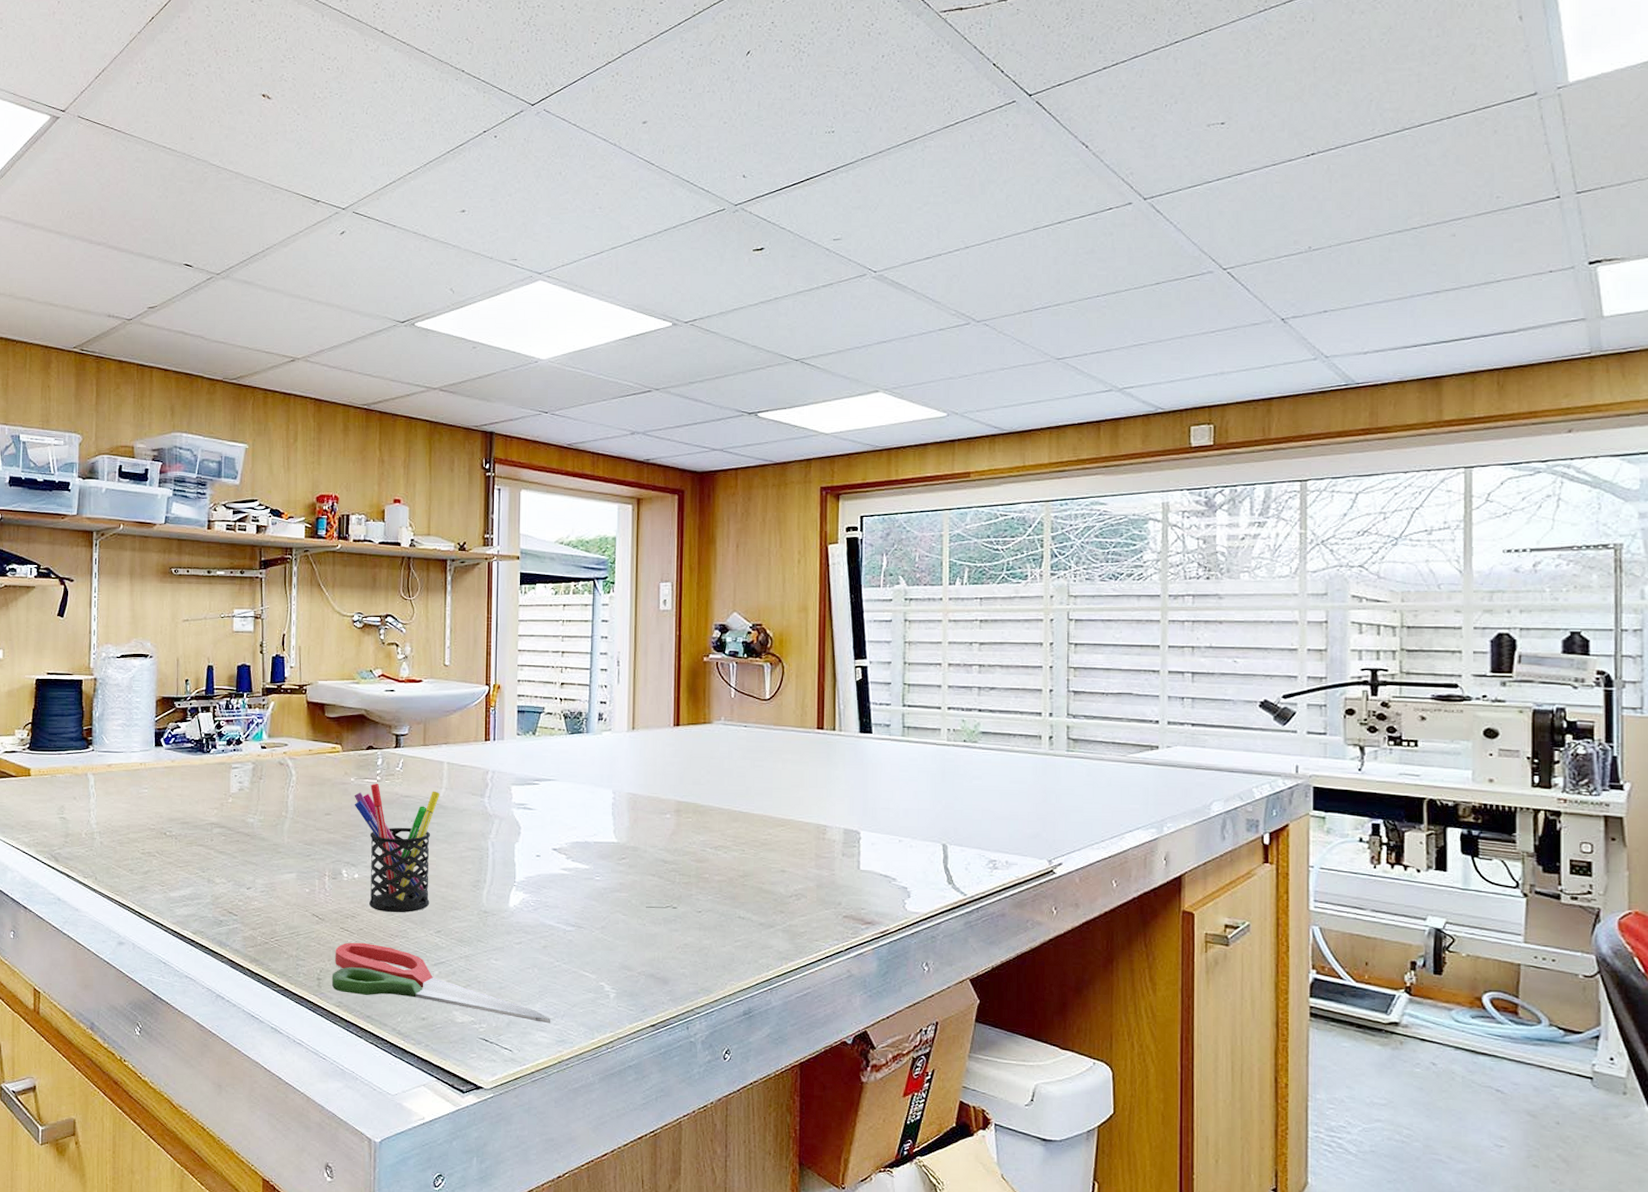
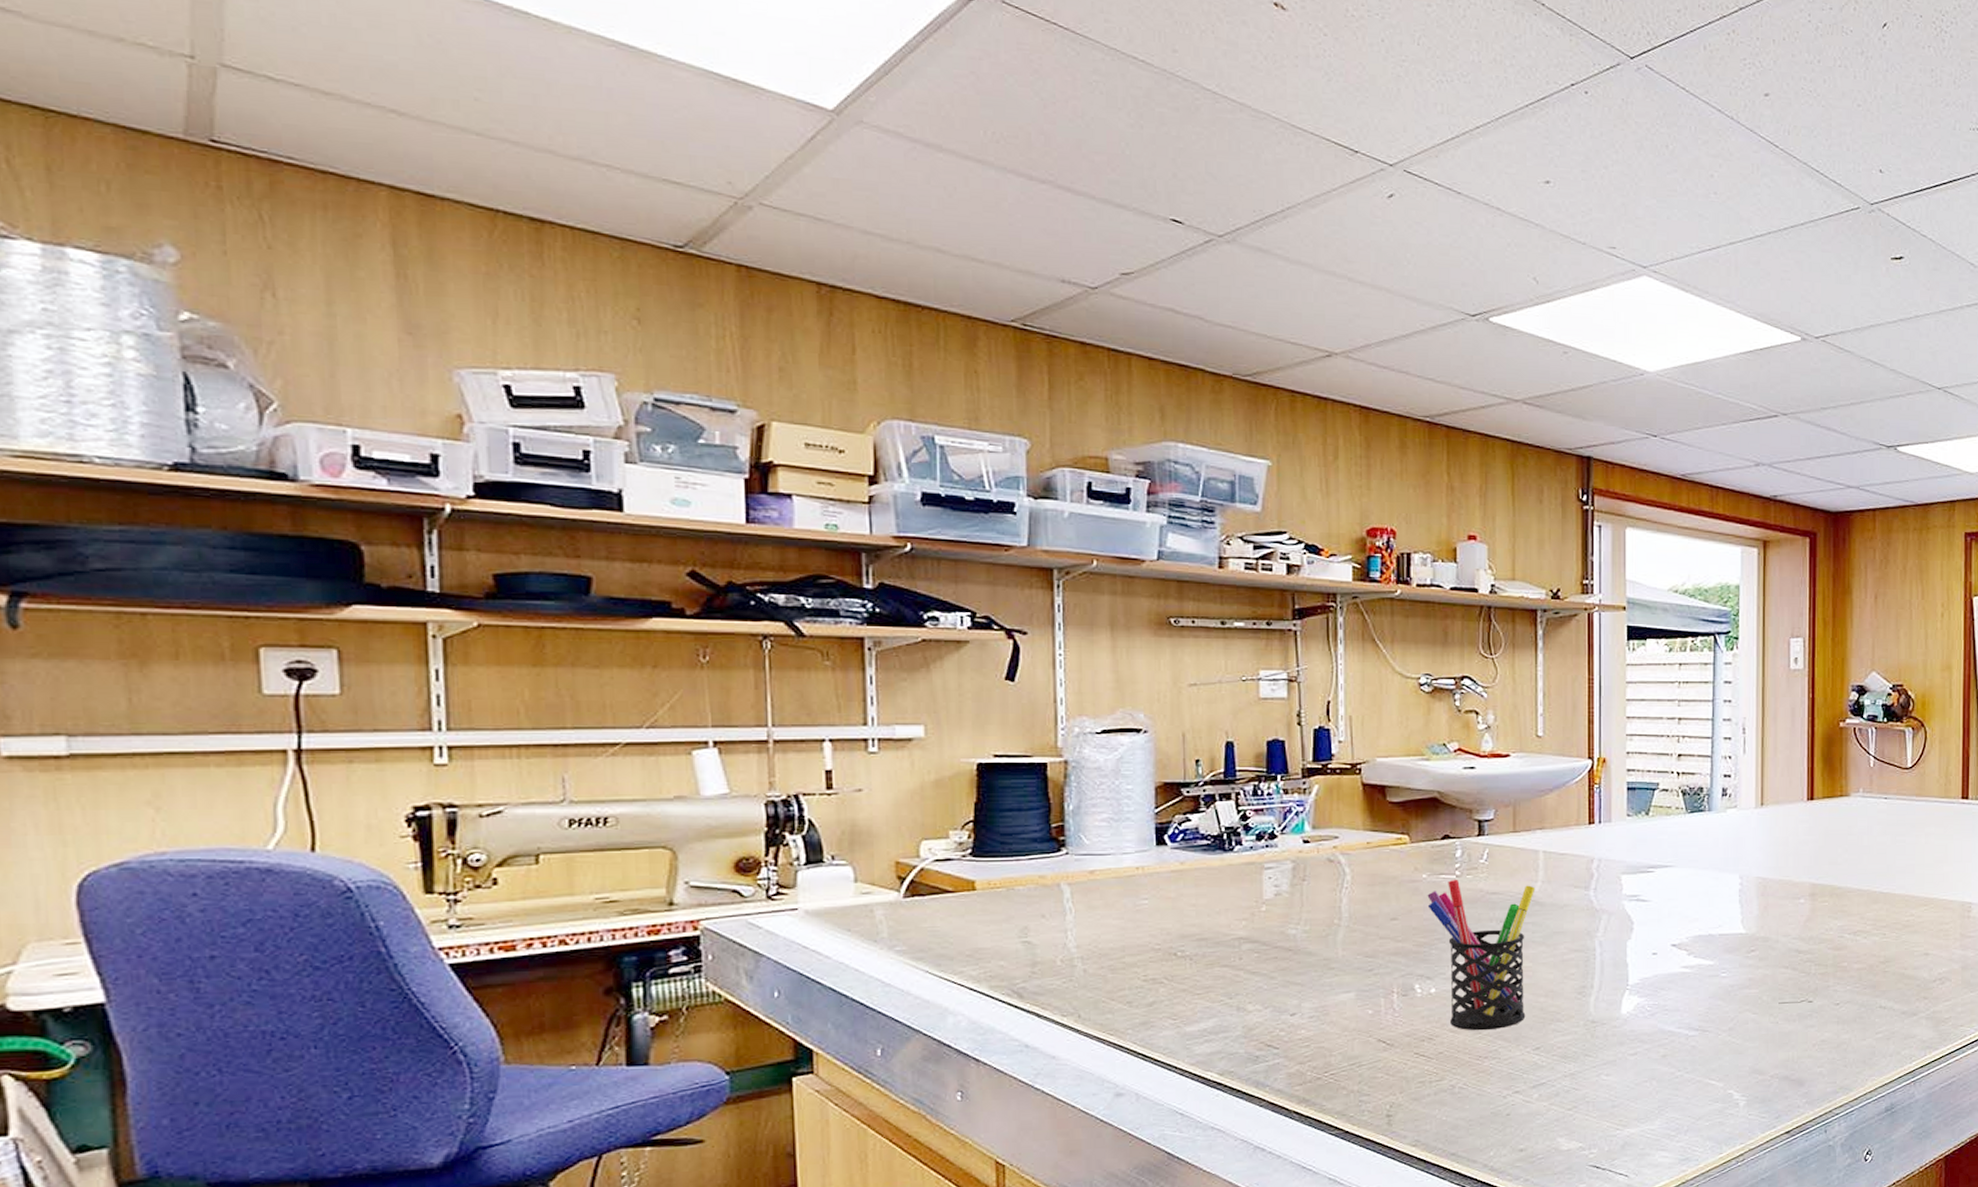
scissors: present [332,942,550,1024] -> none [1406,1068,1672,1142]

